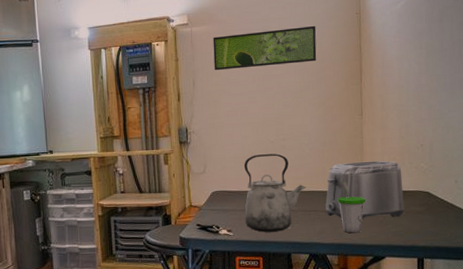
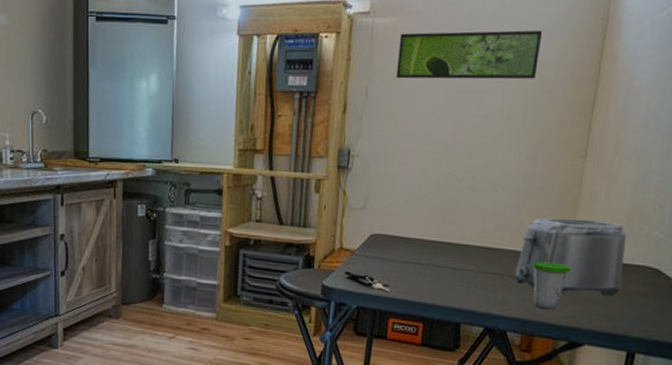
kettle: present [244,154,306,232] -> none [407,193,494,295]

